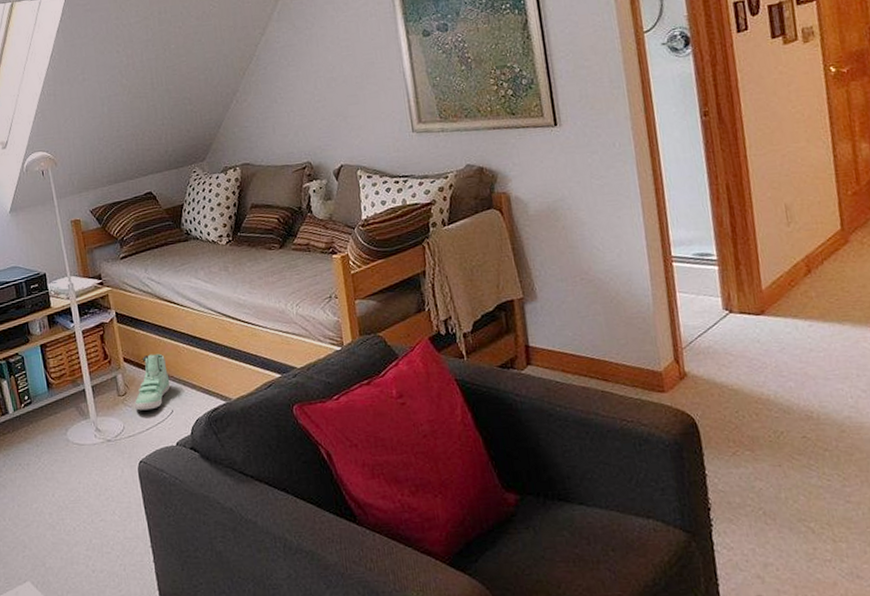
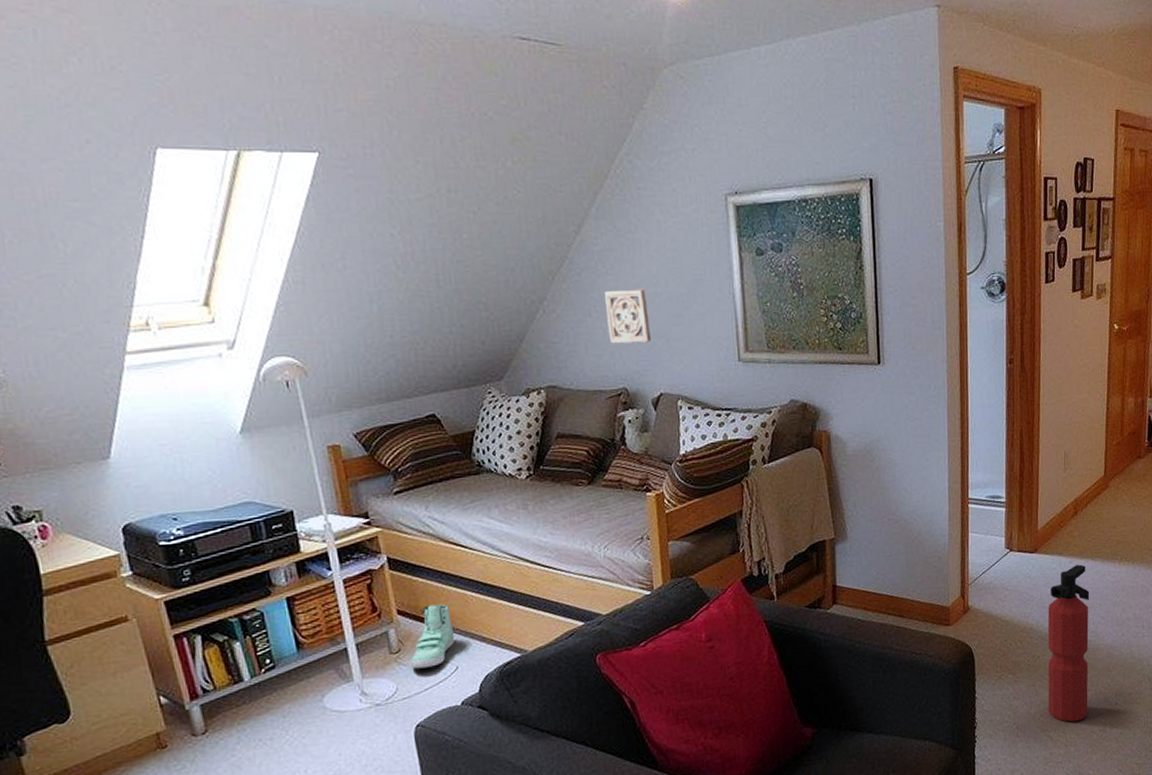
wall ornament: none [287,75,331,125] -> present [604,289,652,344]
fire extinguisher: none [787,328,859,513] -> present [1047,564,1090,723]

